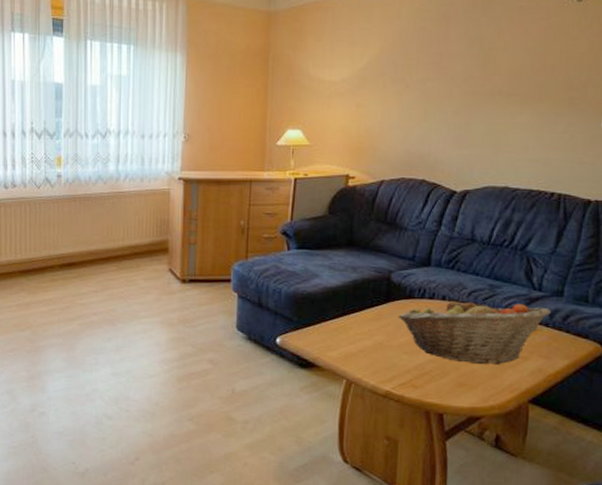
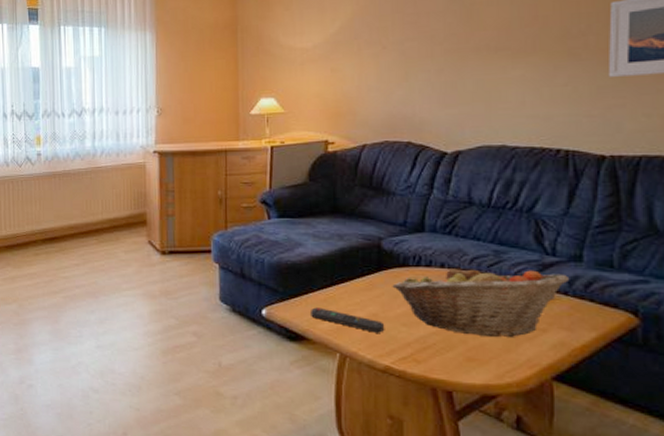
remote control: none [322,336,389,361] -> present [311,307,385,333]

